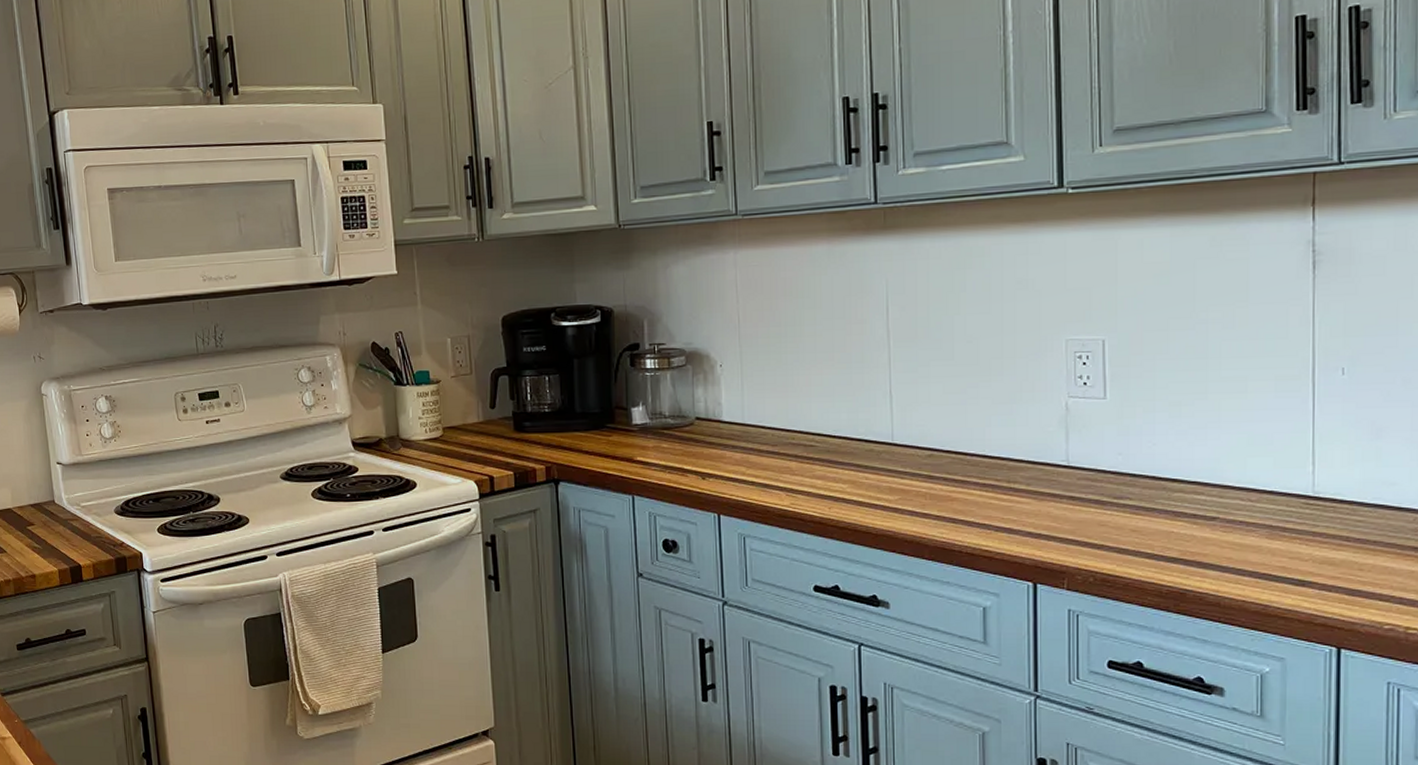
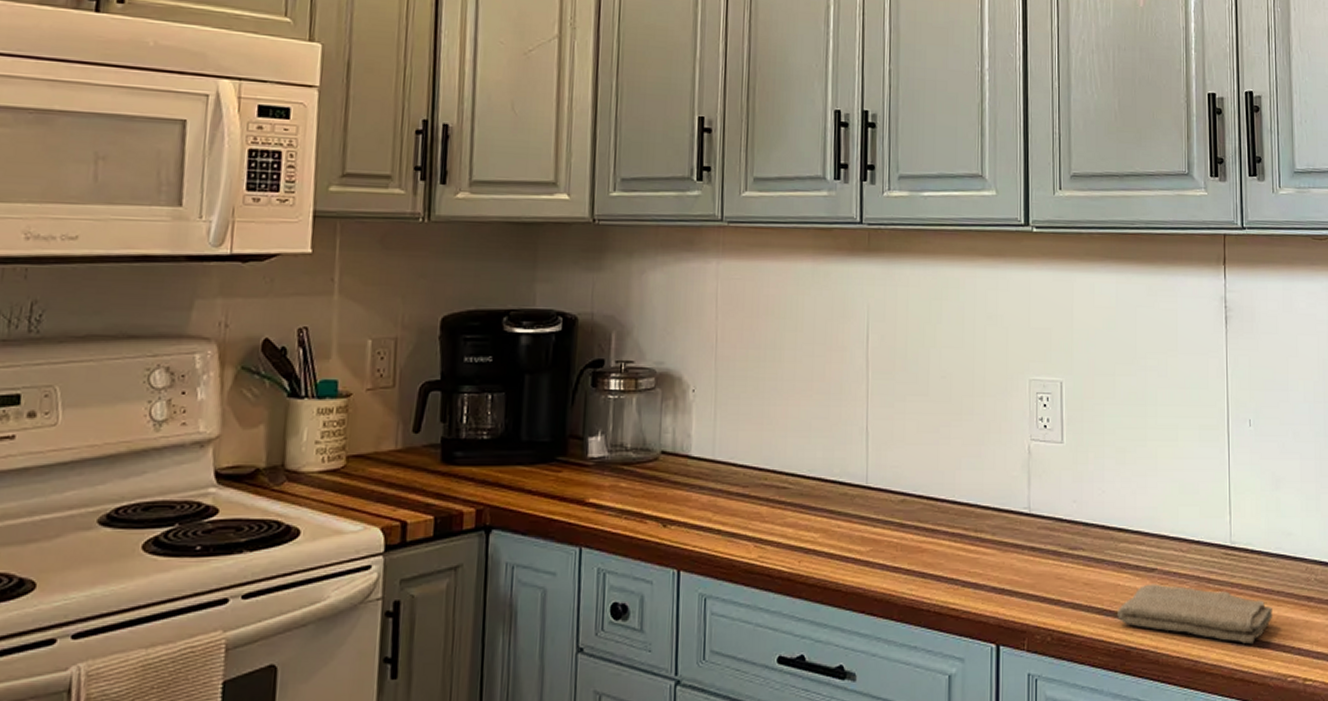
washcloth: none [1171,531,1366,591] -> present [1117,584,1272,644]

